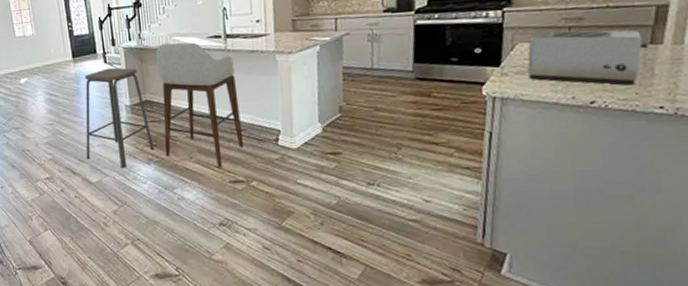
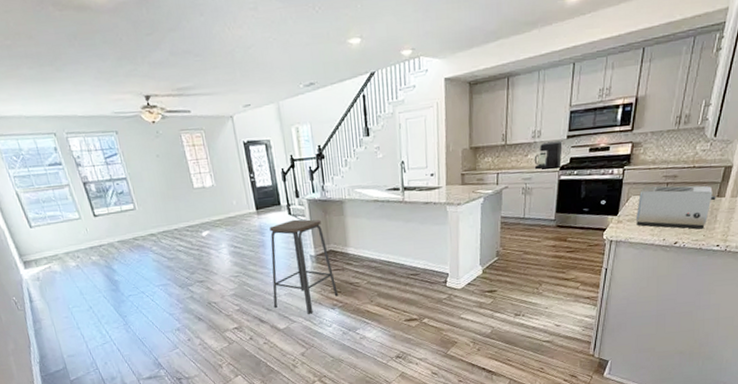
bar stool: present [156,42,244,168] -> none [339,194,418,309]

